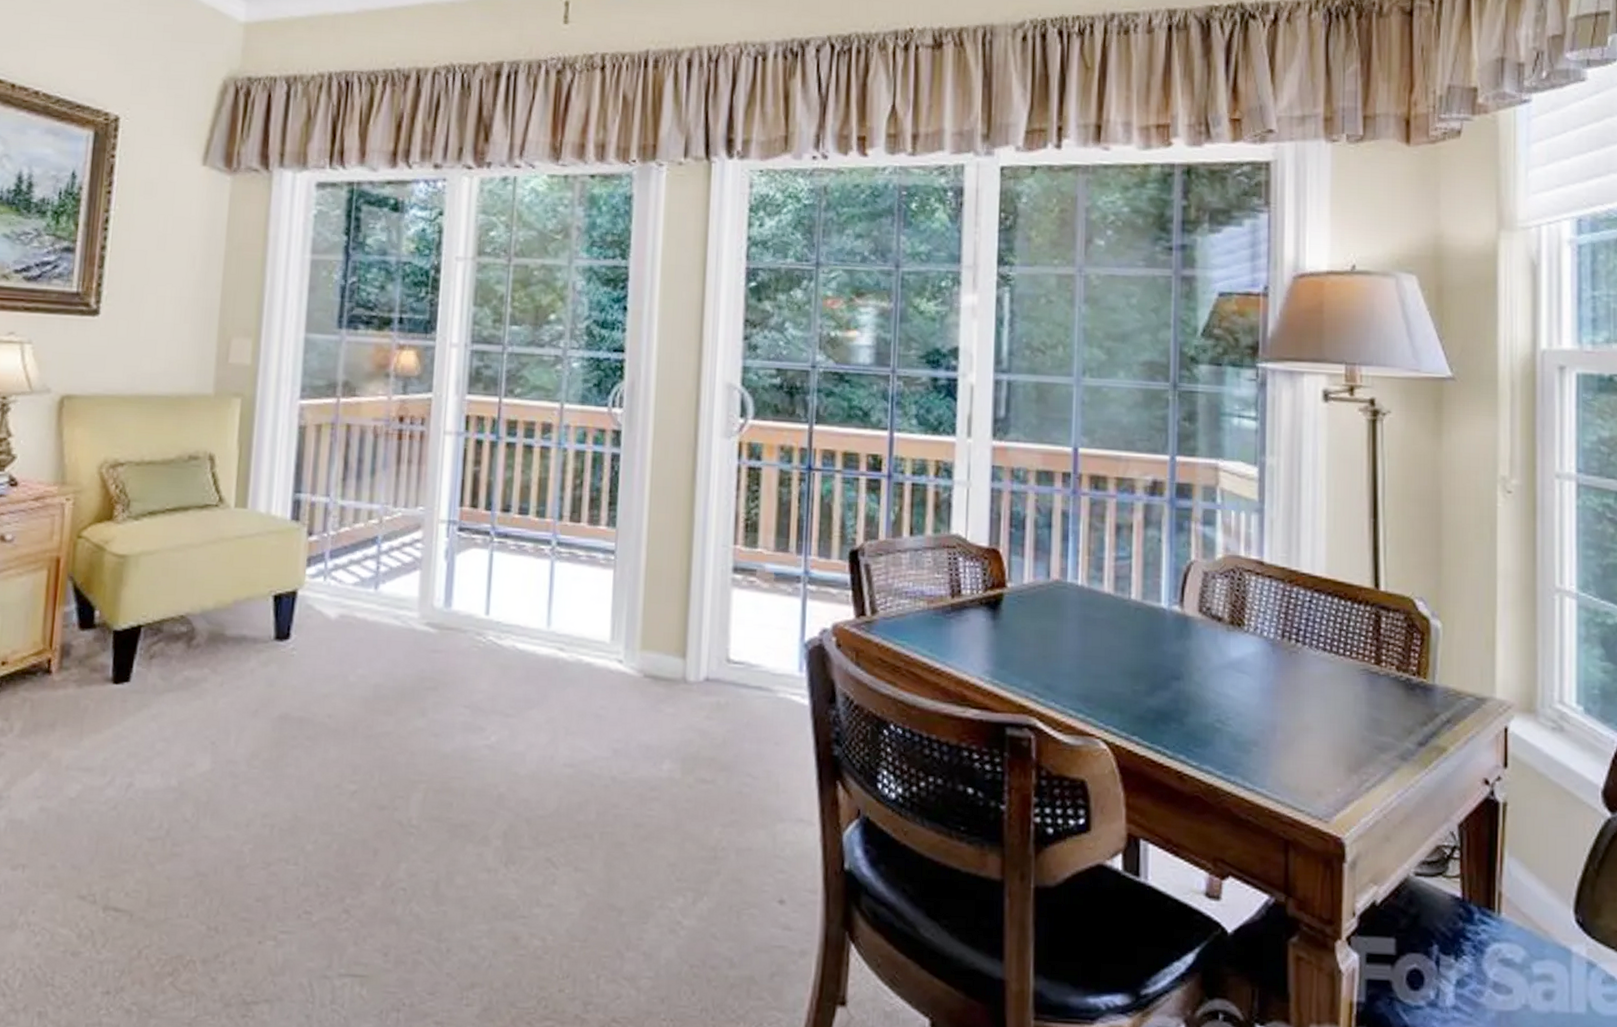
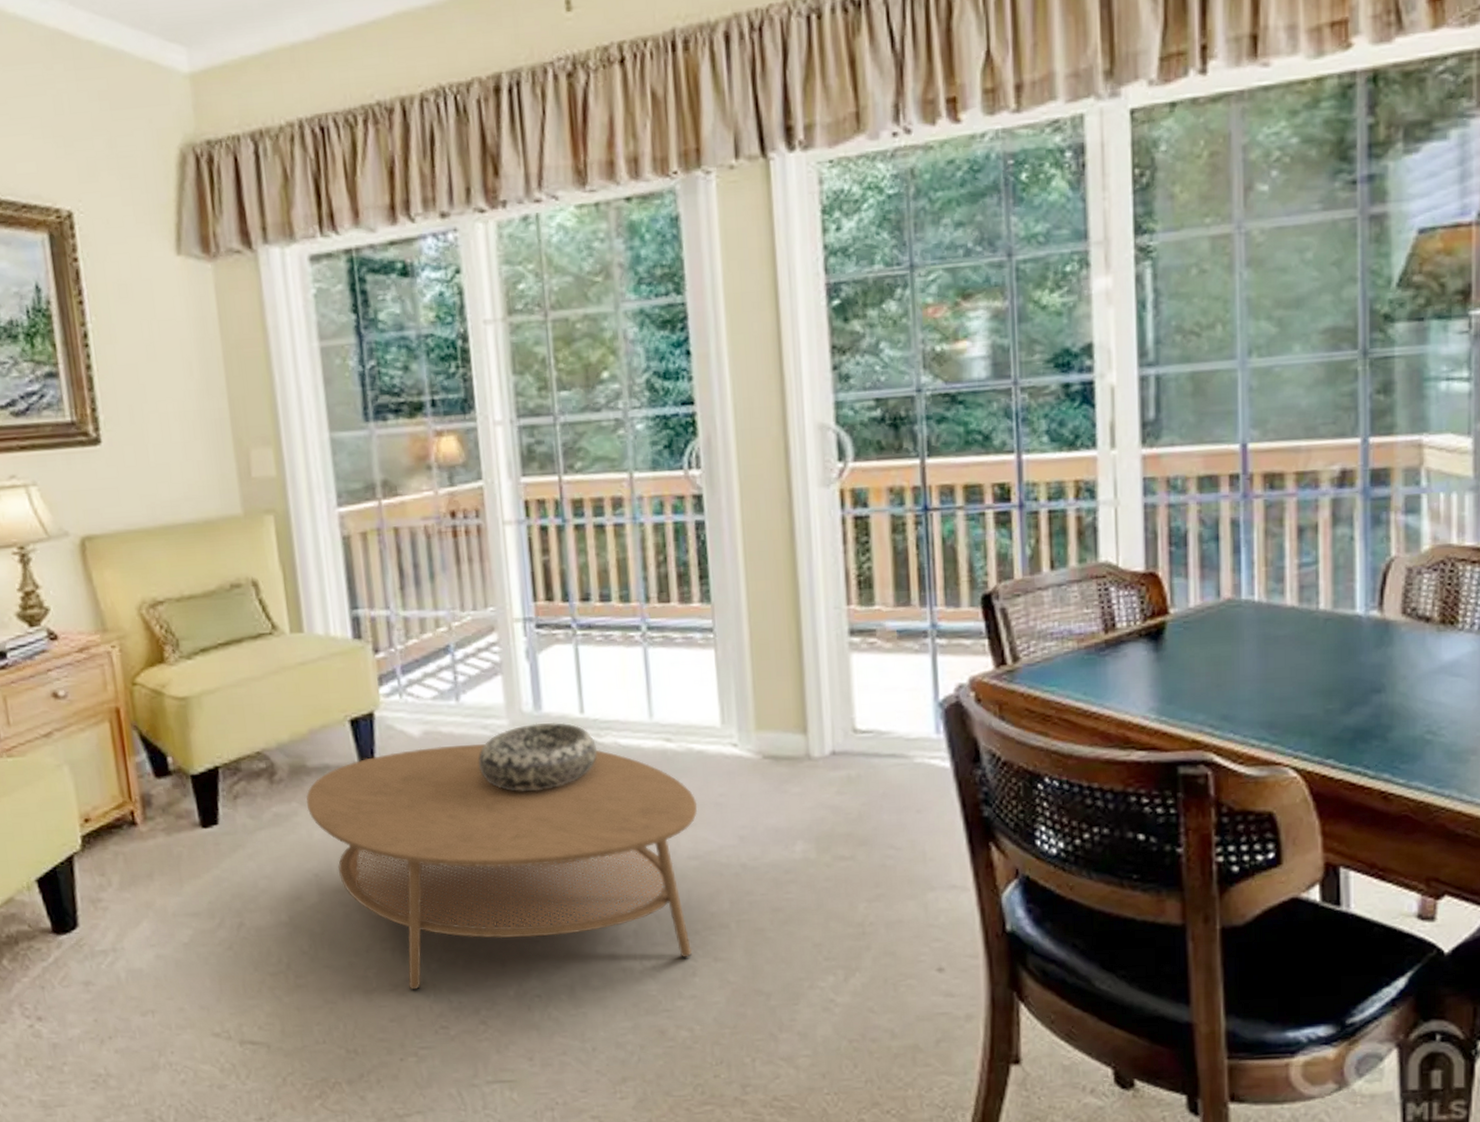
coffee table: none [217,630,579,871] -> present [305,744,698,990]
decorative bowl: none [385,619,496,684] -> present [479,722,597,791]

